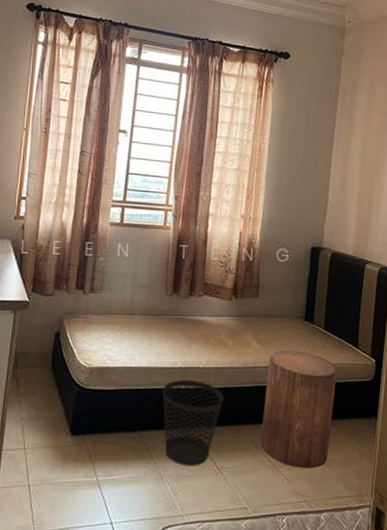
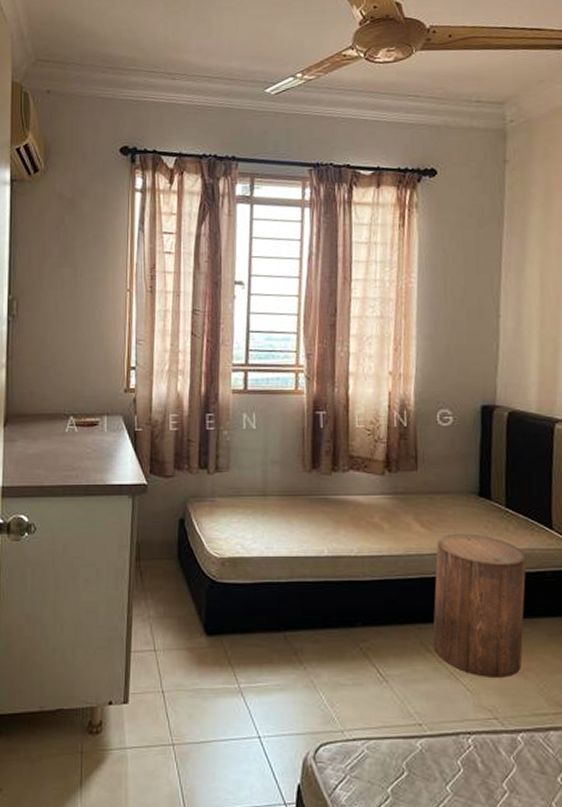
wastebasket: present [162,380,223,466] -> none [308,571,383,673]

